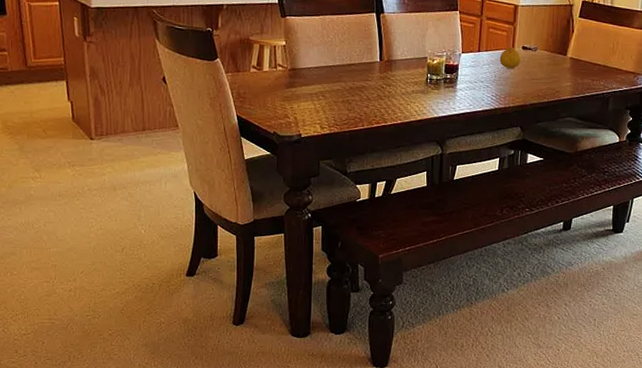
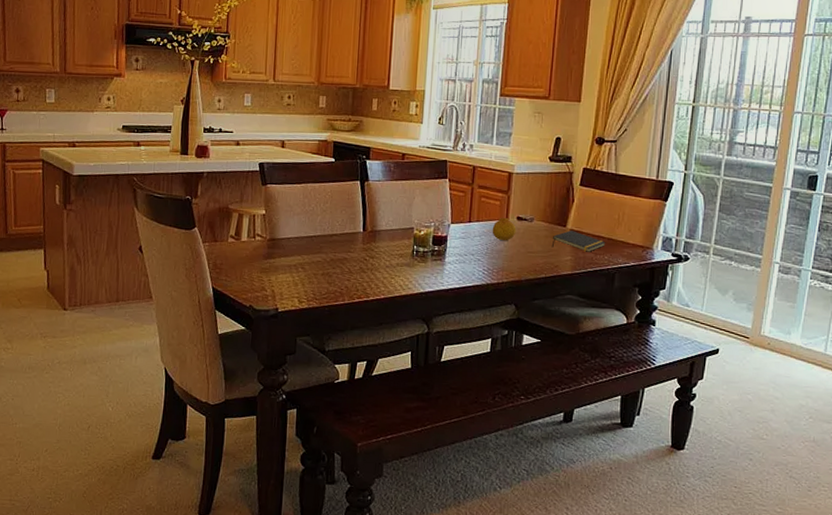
notepad: none [553,59,602,78] -> present [551,230,606,252]

